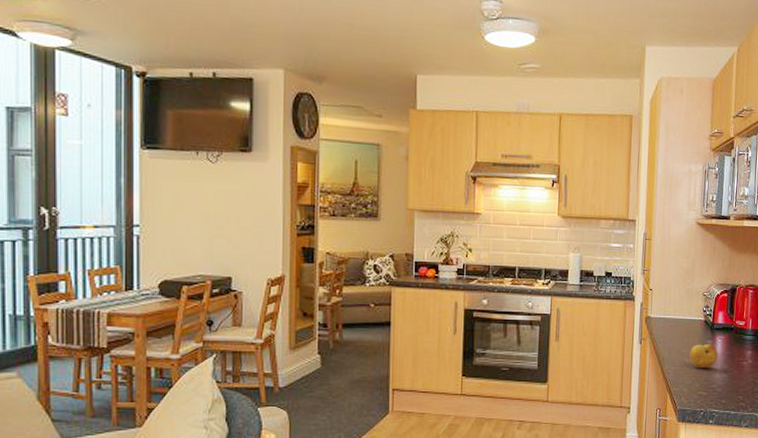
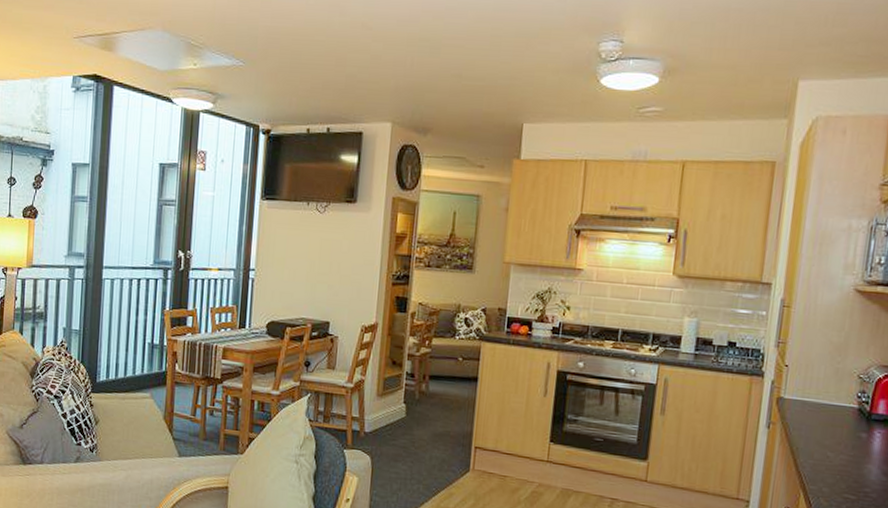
fruit: present [689,344,718,369] -> none [834,436,875,467]

